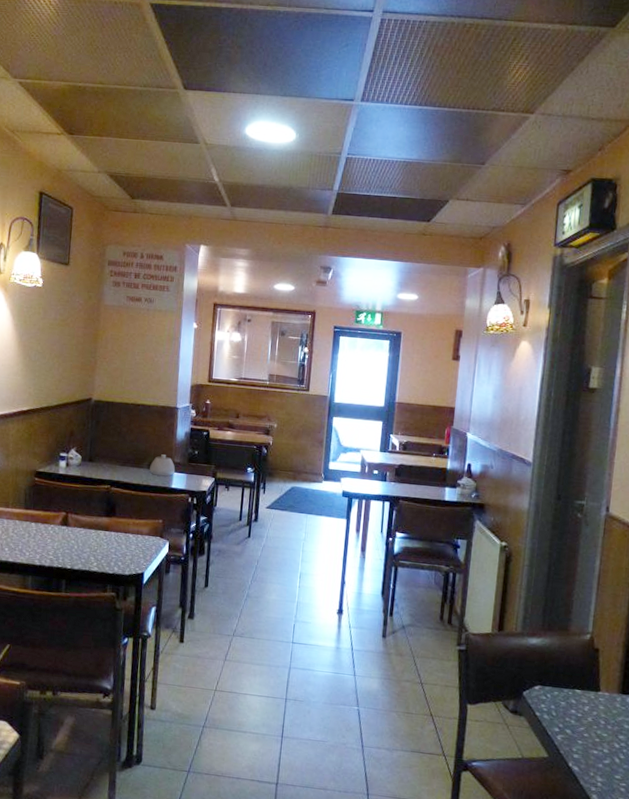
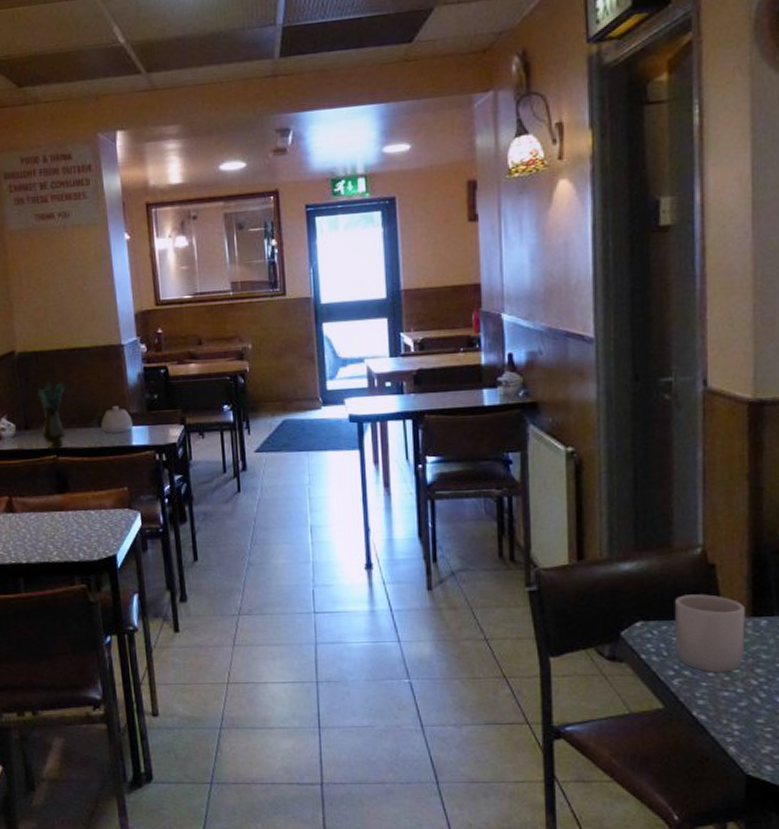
vase: none [101,425,127,480] -> present [37,379,66,448]
mug: none [562,669,617,736] -> present [674,594,745,674]

